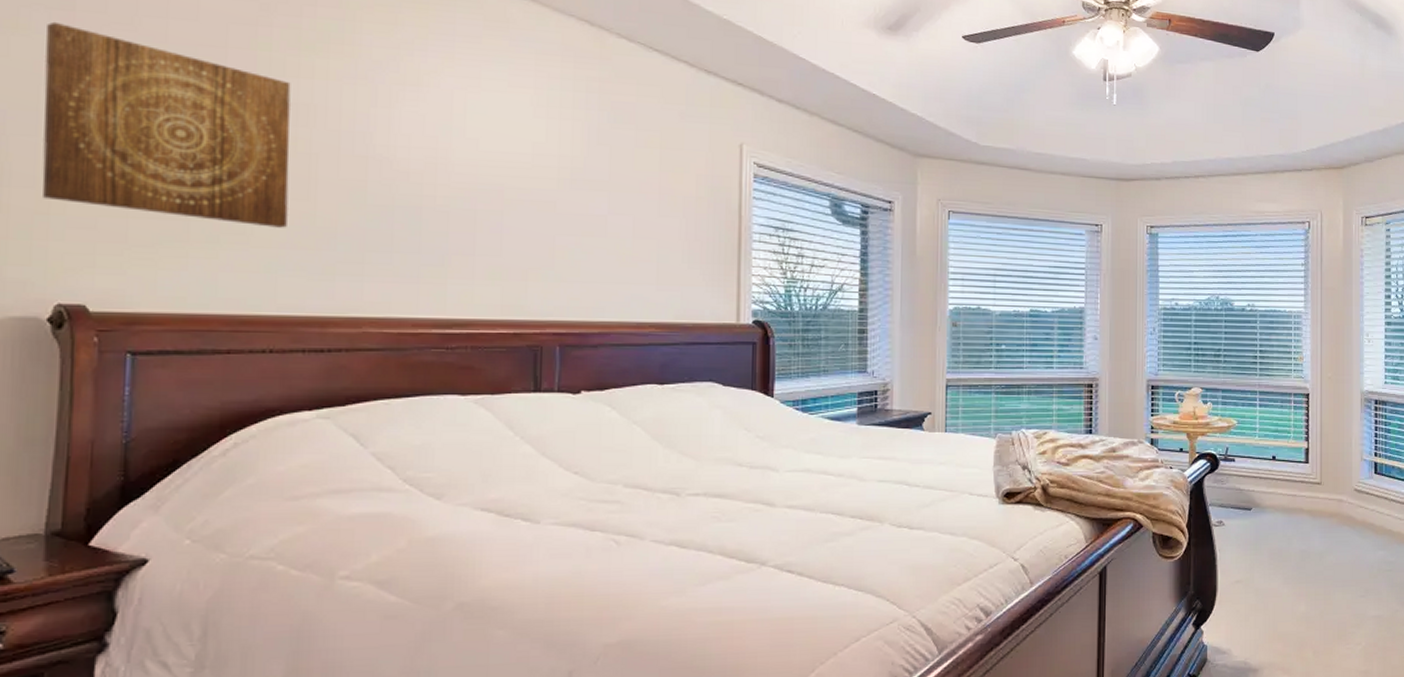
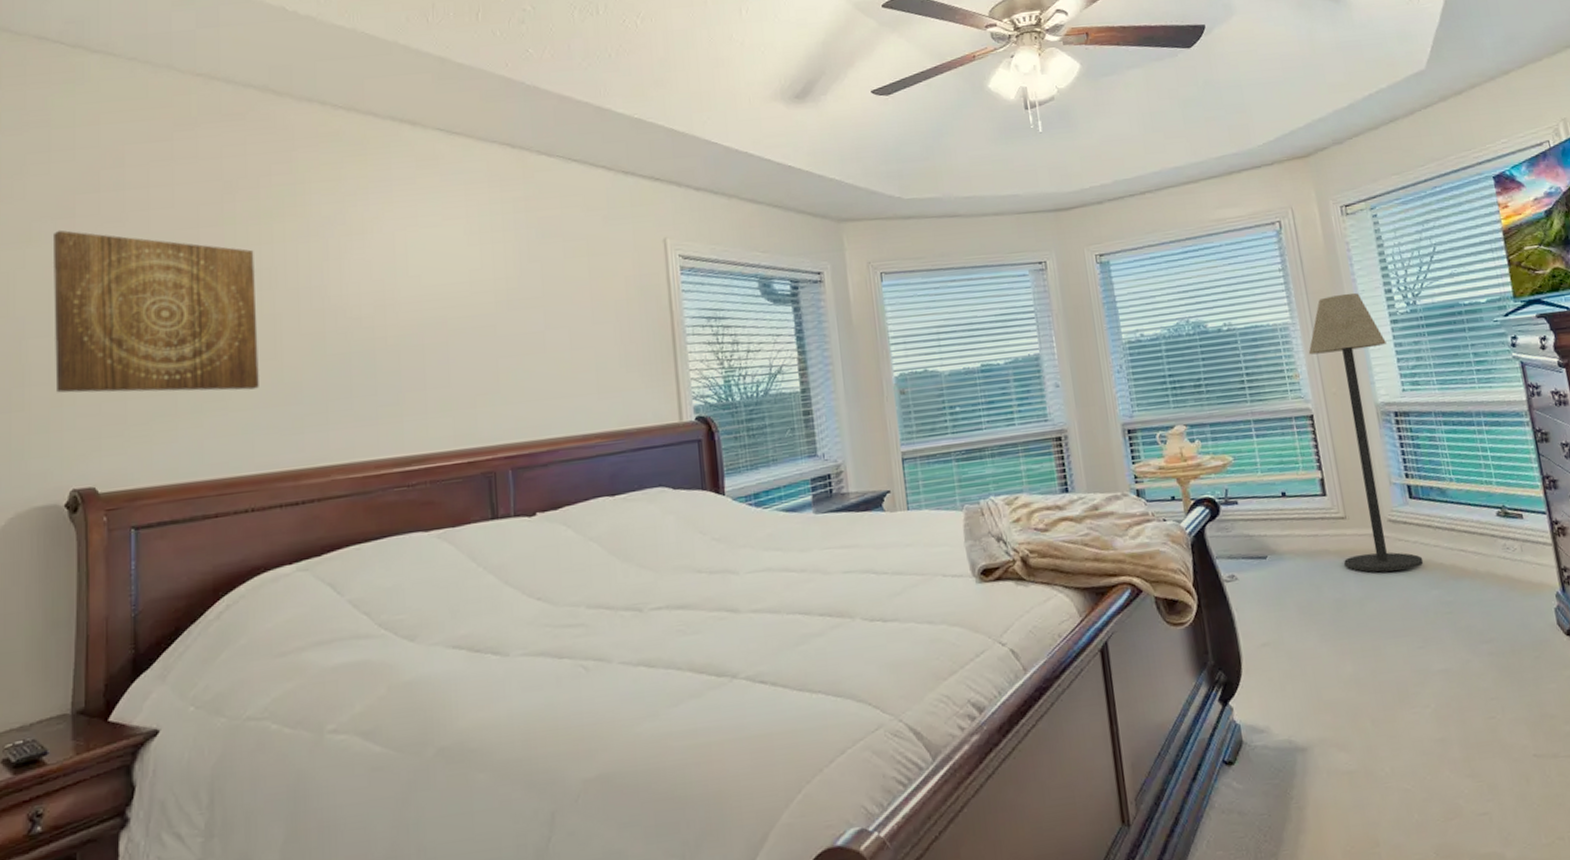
floor lamp: none [1314,293,1379,533] -> present [1308,293,1424,573]

